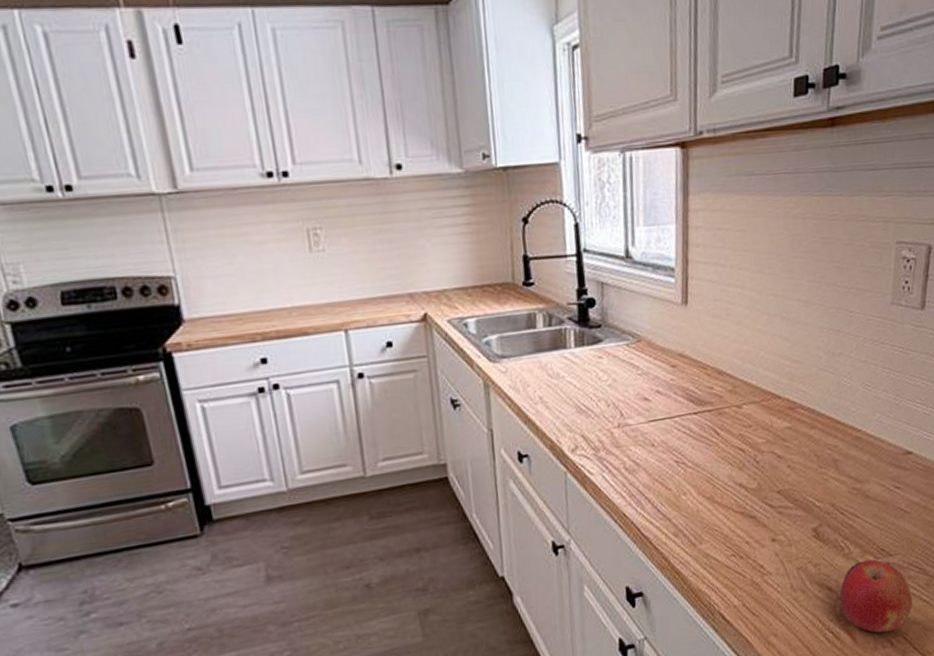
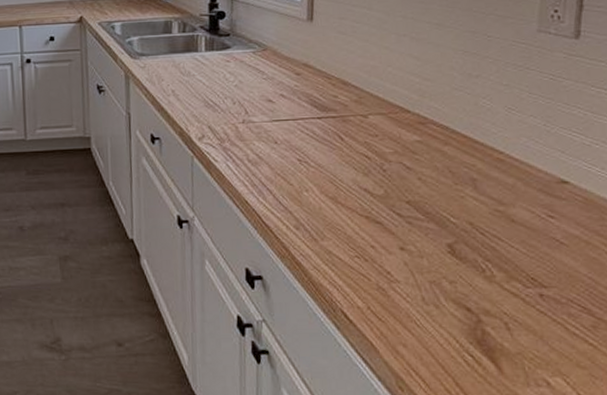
fruit: present [839,559,912,633] -> none [480,287,575,370]

